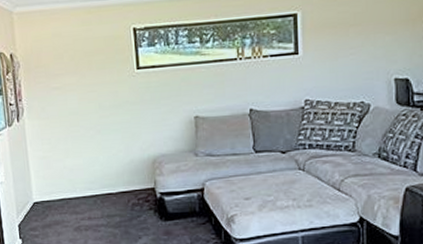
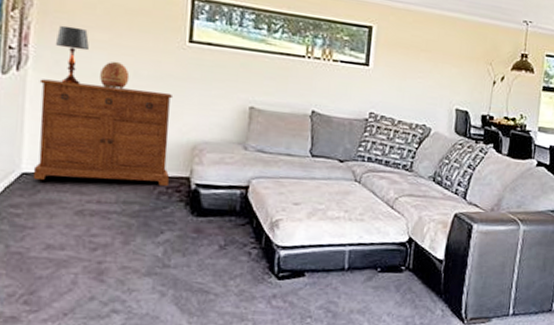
sideboard: none [34,117,140,206] -> present [32,79,174,187]
table lamp: none [39,77,63,125] -> present [55,25,89,85]
vessel: none [74,98,97,123] -> present [100,61,130,90]

